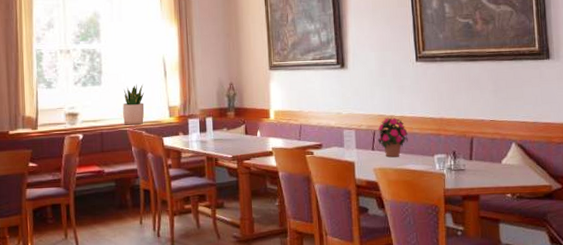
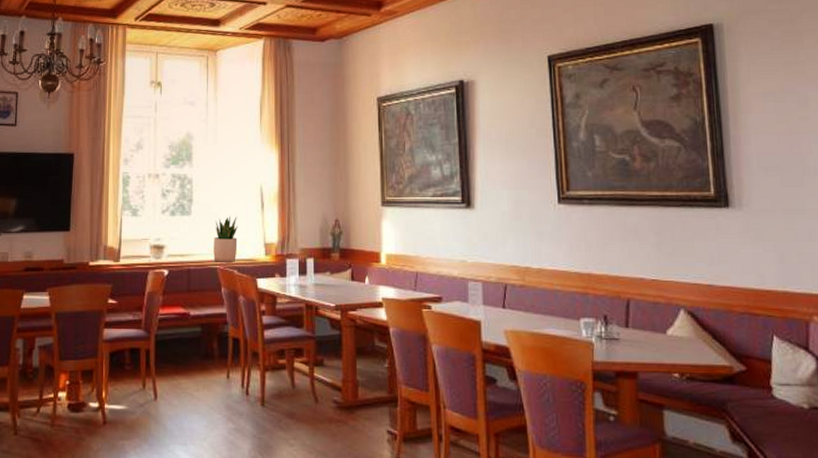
potted flower: present [378,117,408,158] -> none [510,269,547,318]

